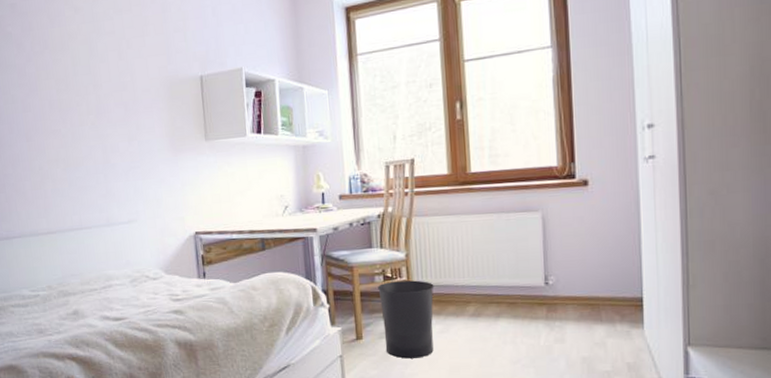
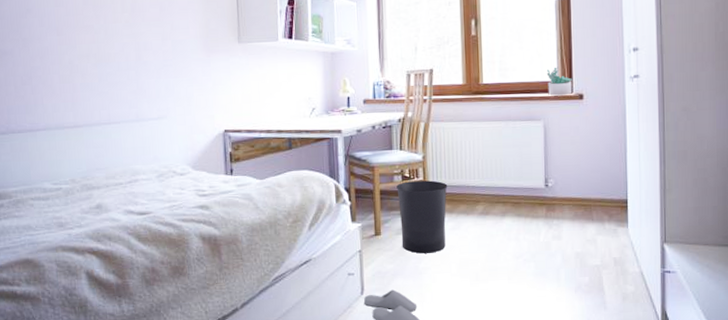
succulent plant: none [544,150,575,183] -> present [546,67,572,96]

